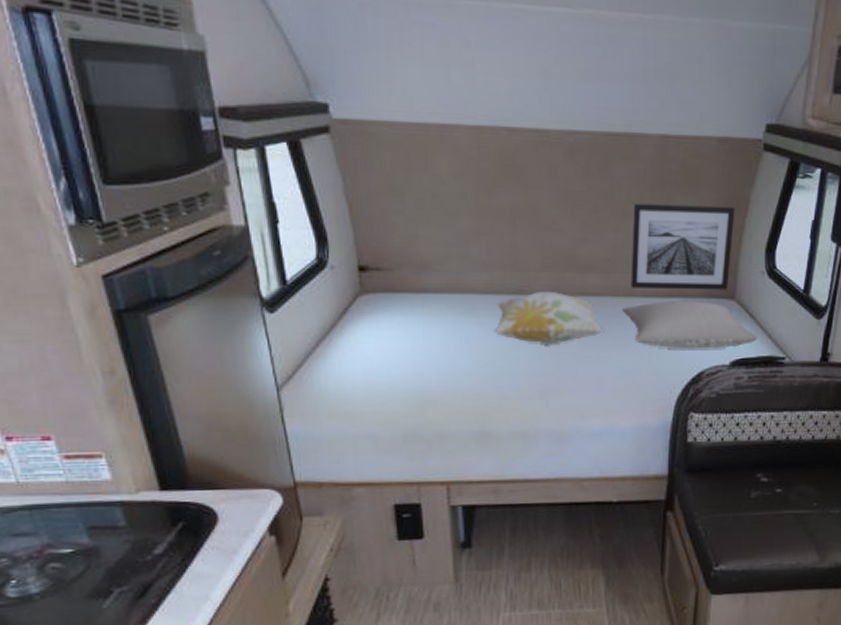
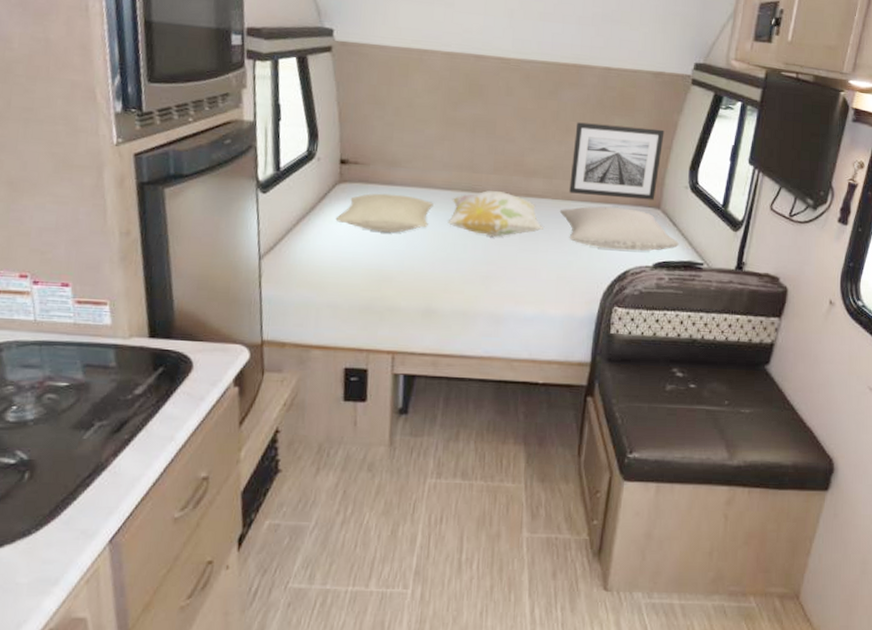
pillow: none [361,303,475,348] -> present [335,193,433,233]

